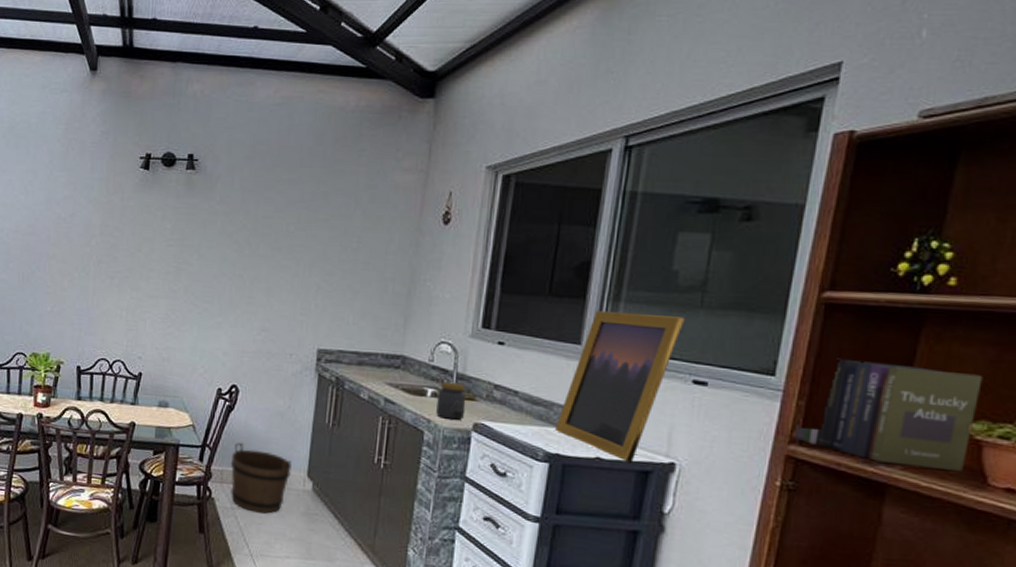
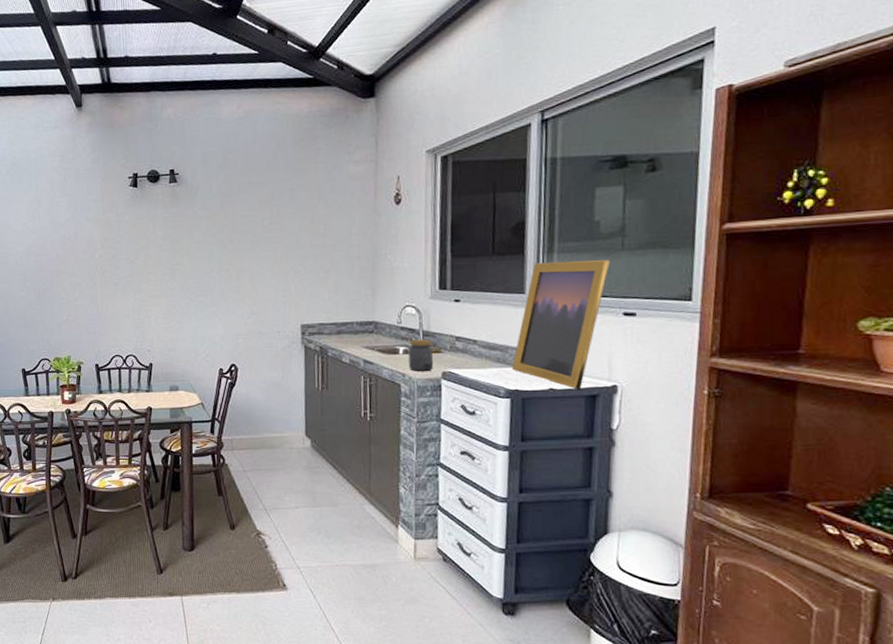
bucket: present [230,443,292,514] -> none [238,414,291,472]
books: present [795,358,983,472] -> none [715,278,866,364]

